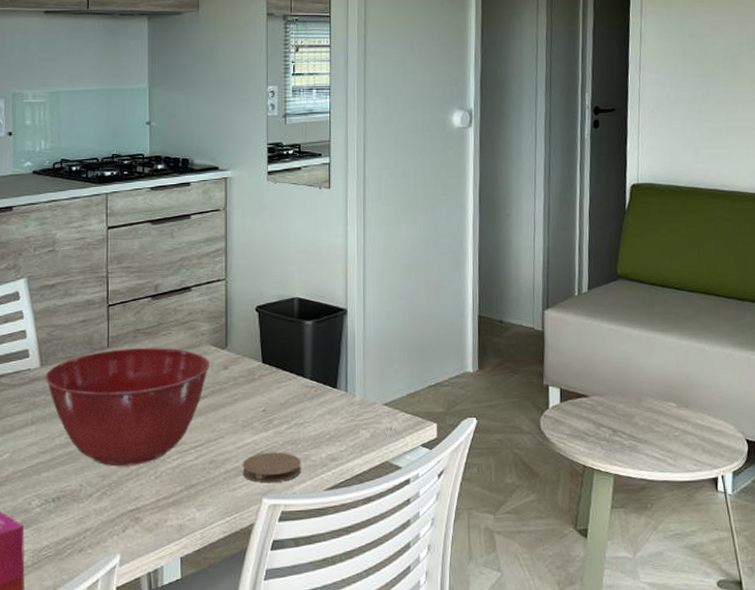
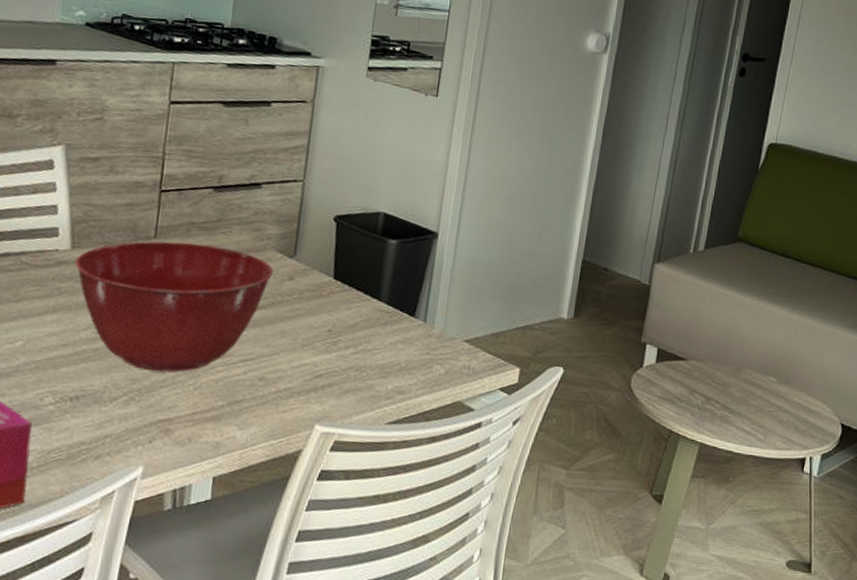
coaster: present [242,452,302,484] -> none [295,376,364,410]

